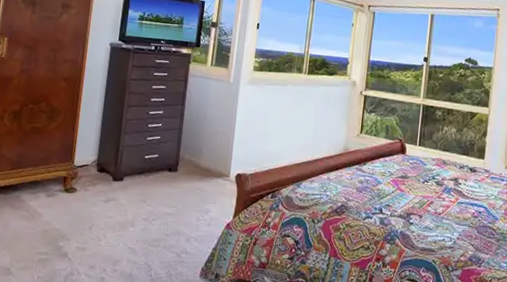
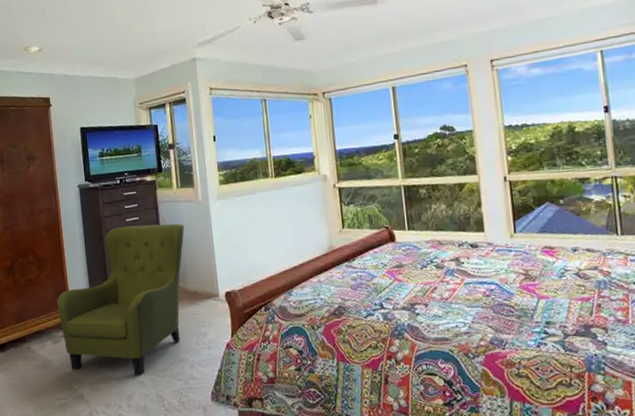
armchair: none [59,92,210,242] -> present [57,223,185,376]

